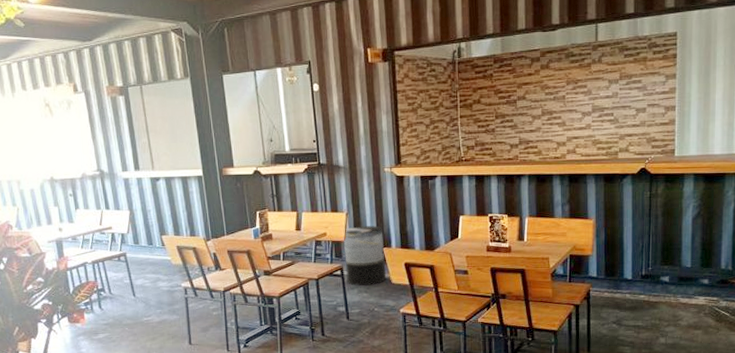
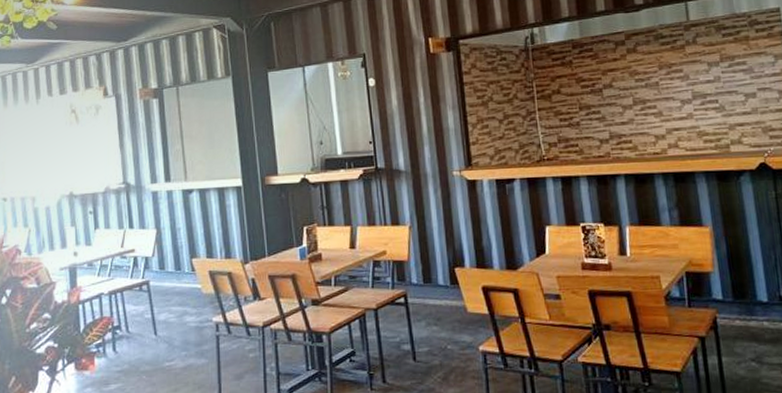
trash can: present [343,226,387,286] -> none [406,241,461,317]

